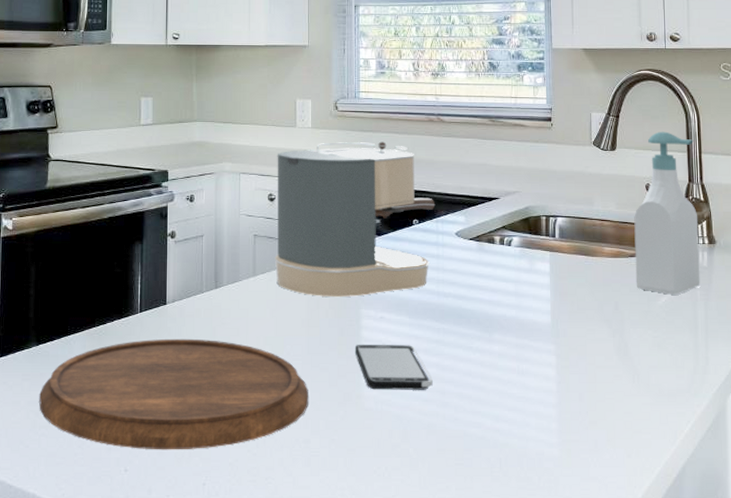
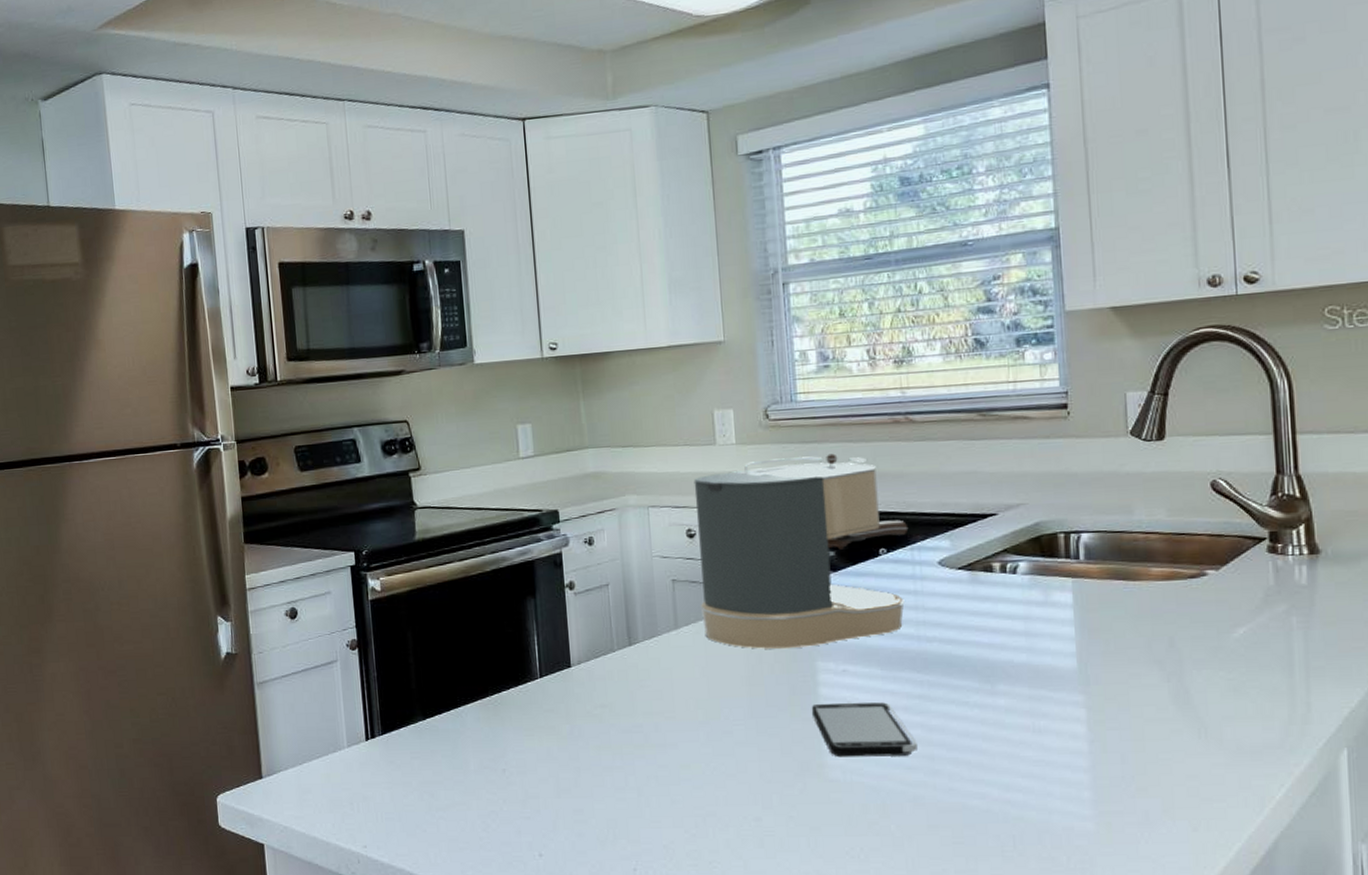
cutting board: present [39,338,308,450] -> none [432,705,757,833]
soap bottle: present [634,131,700,296] -> none [1194,408,1297,625]

